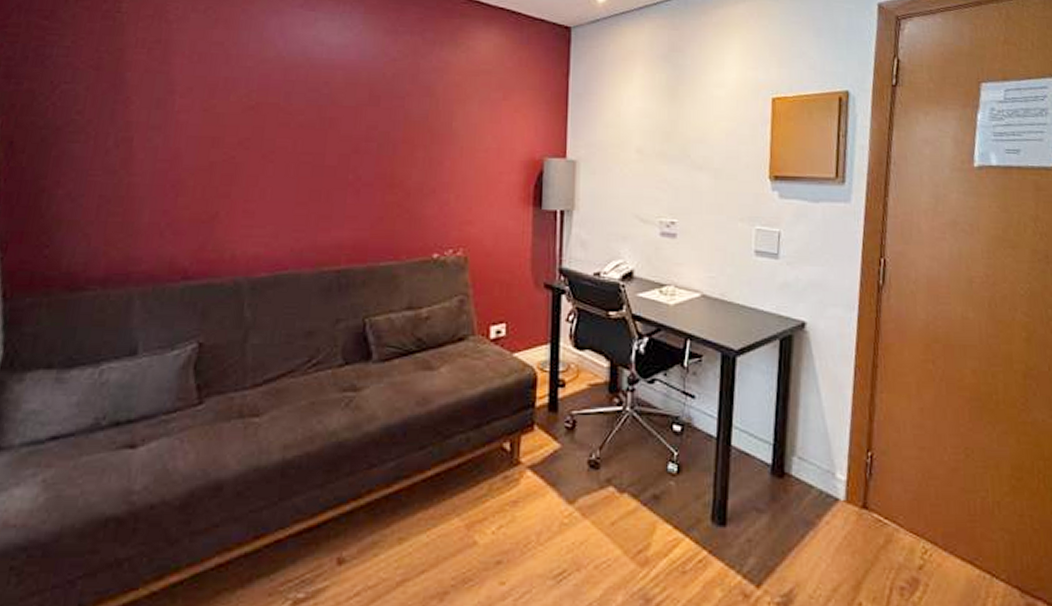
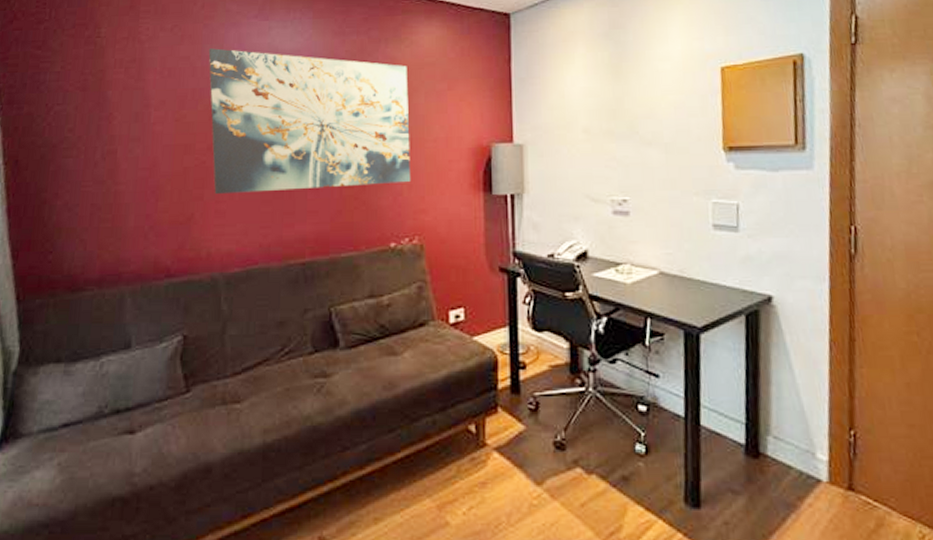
wall art: none [243,35,462,194] -> present [208,48,411,195]

